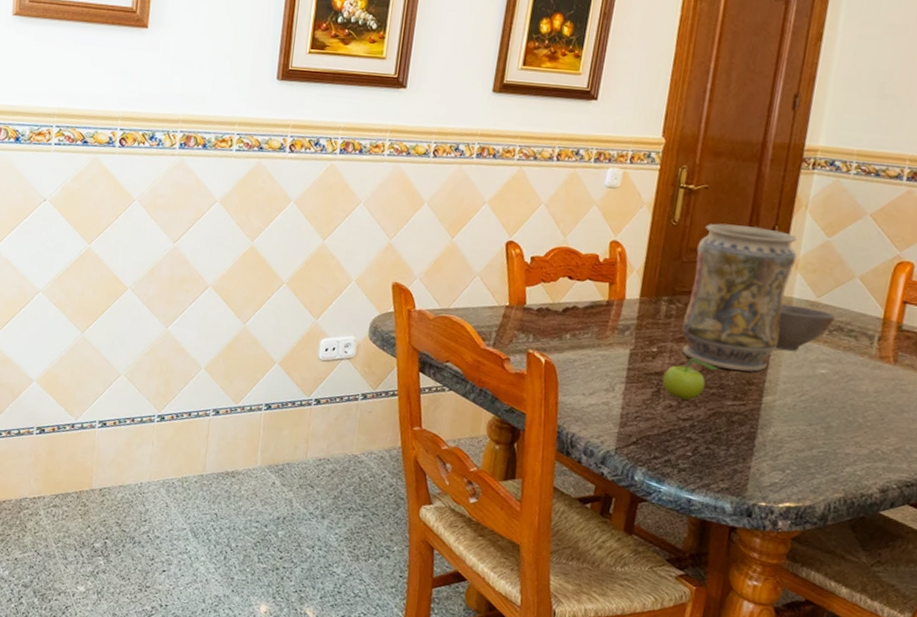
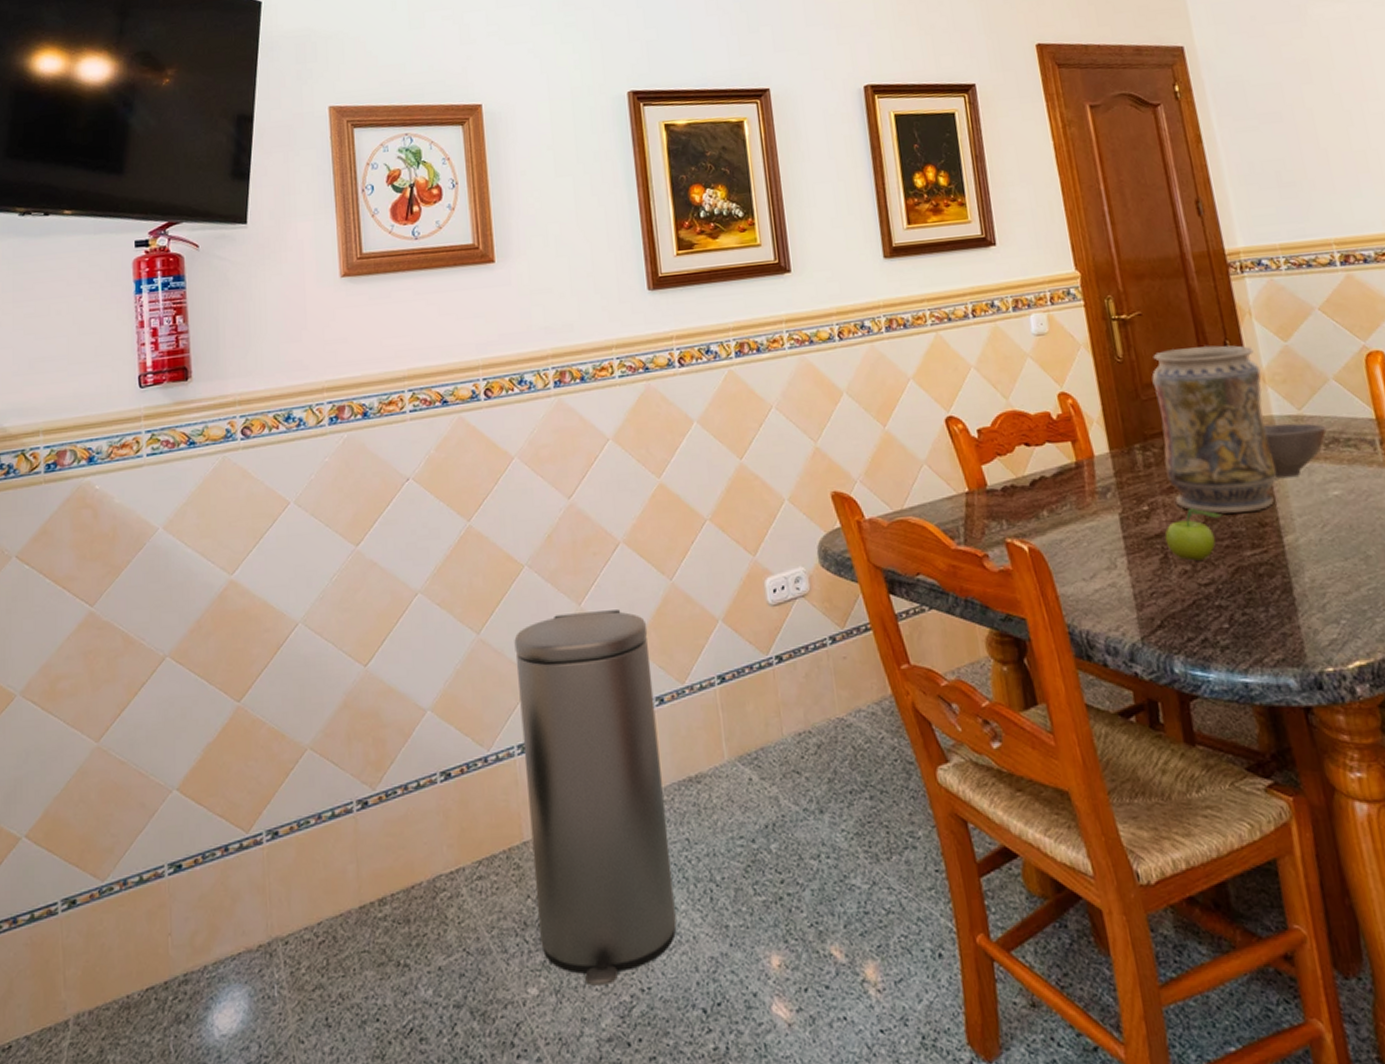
pedal bin: none [92,331,218,597] -> present [514,609,676,986]

